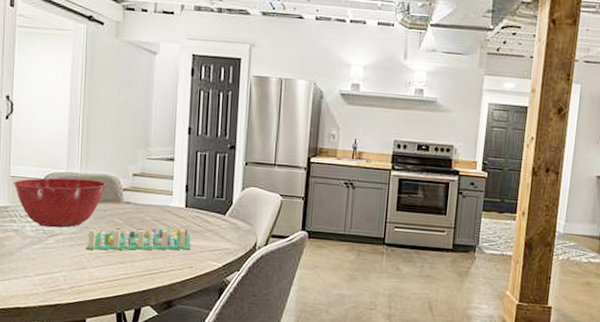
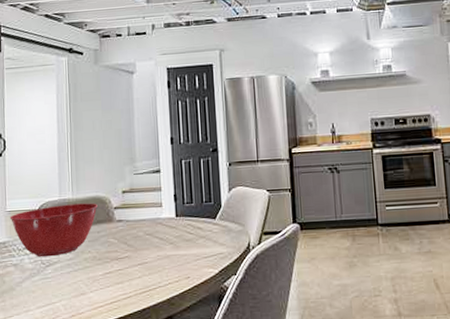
board game: present [86,228,191,250] -> none [83,239,186,274]

